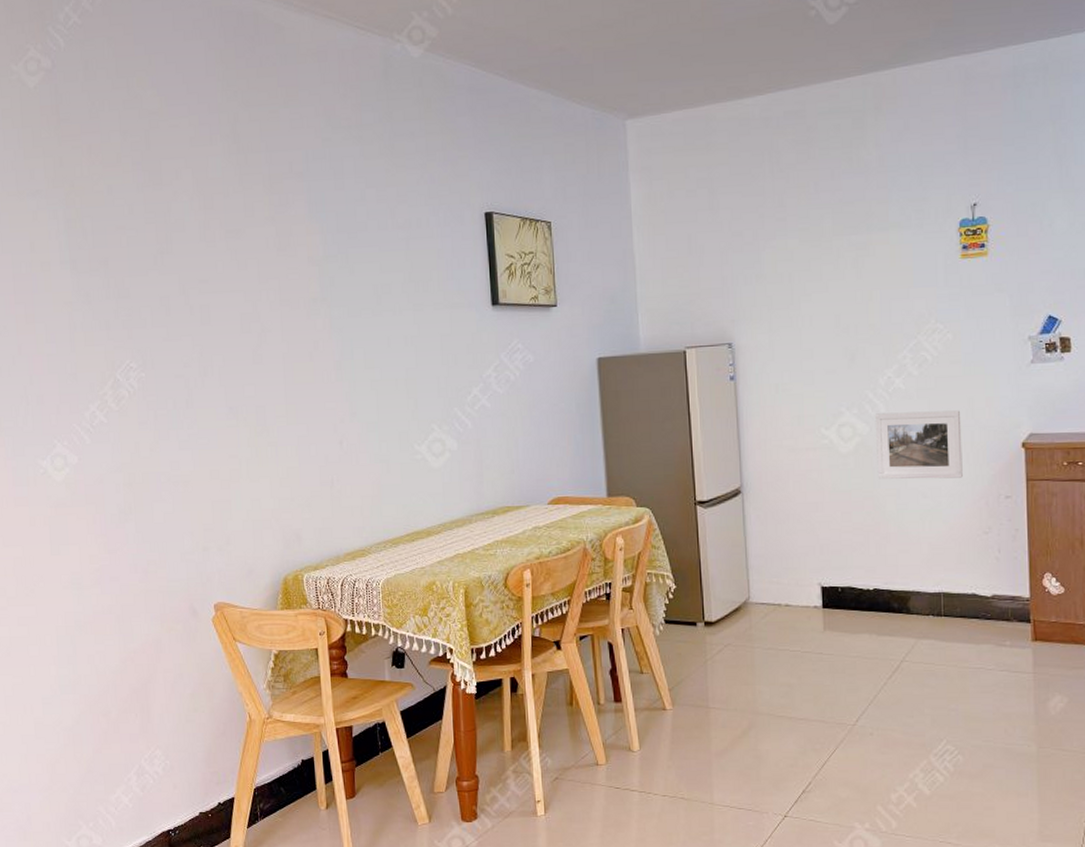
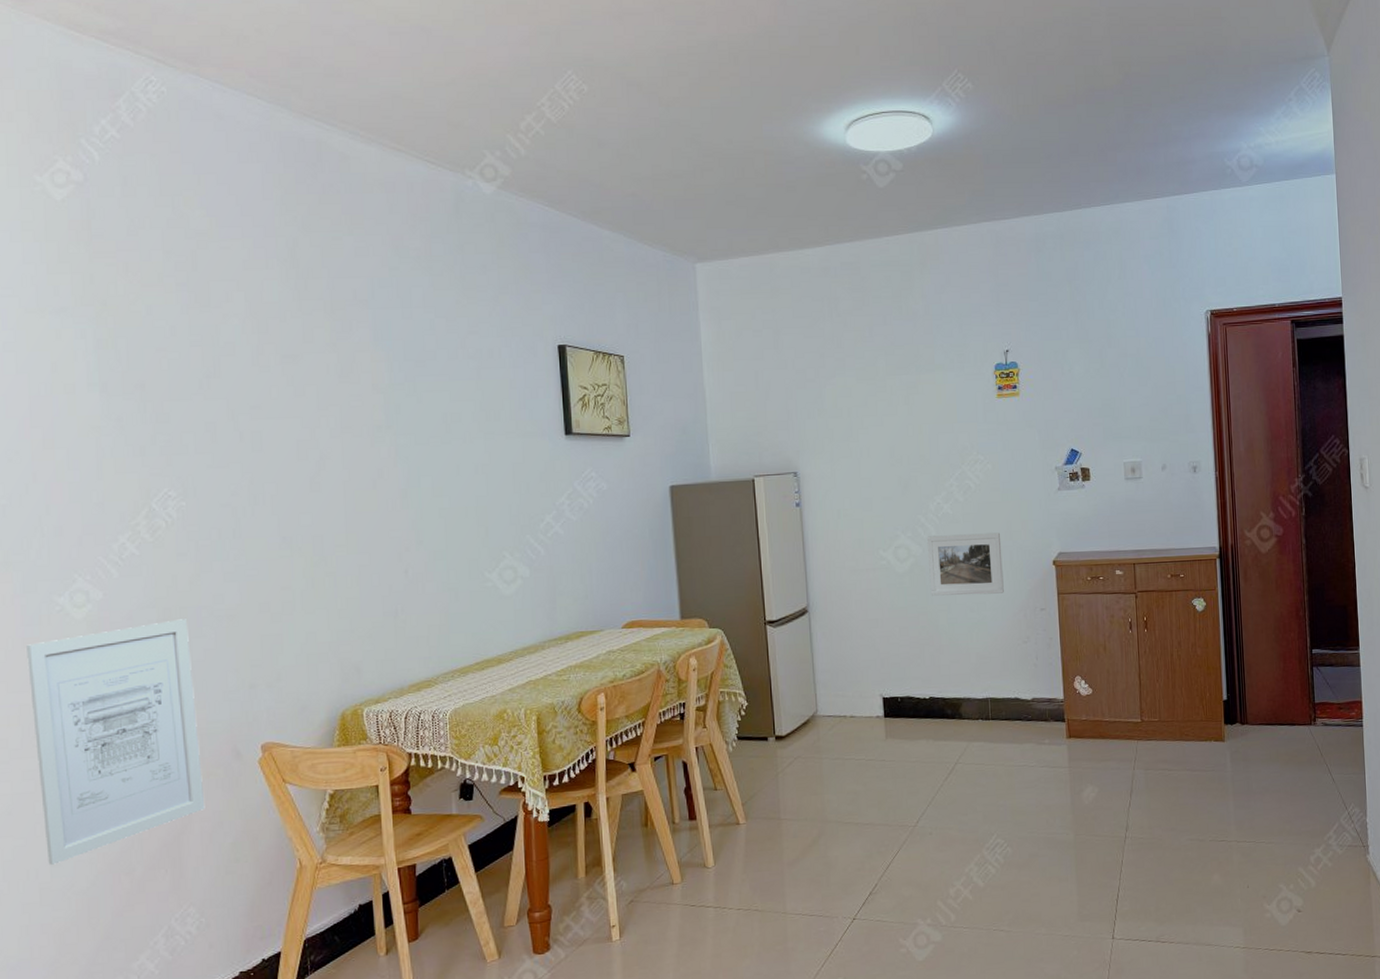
wall art: none [18,483,168,702] -> present [26,619,205,865]

